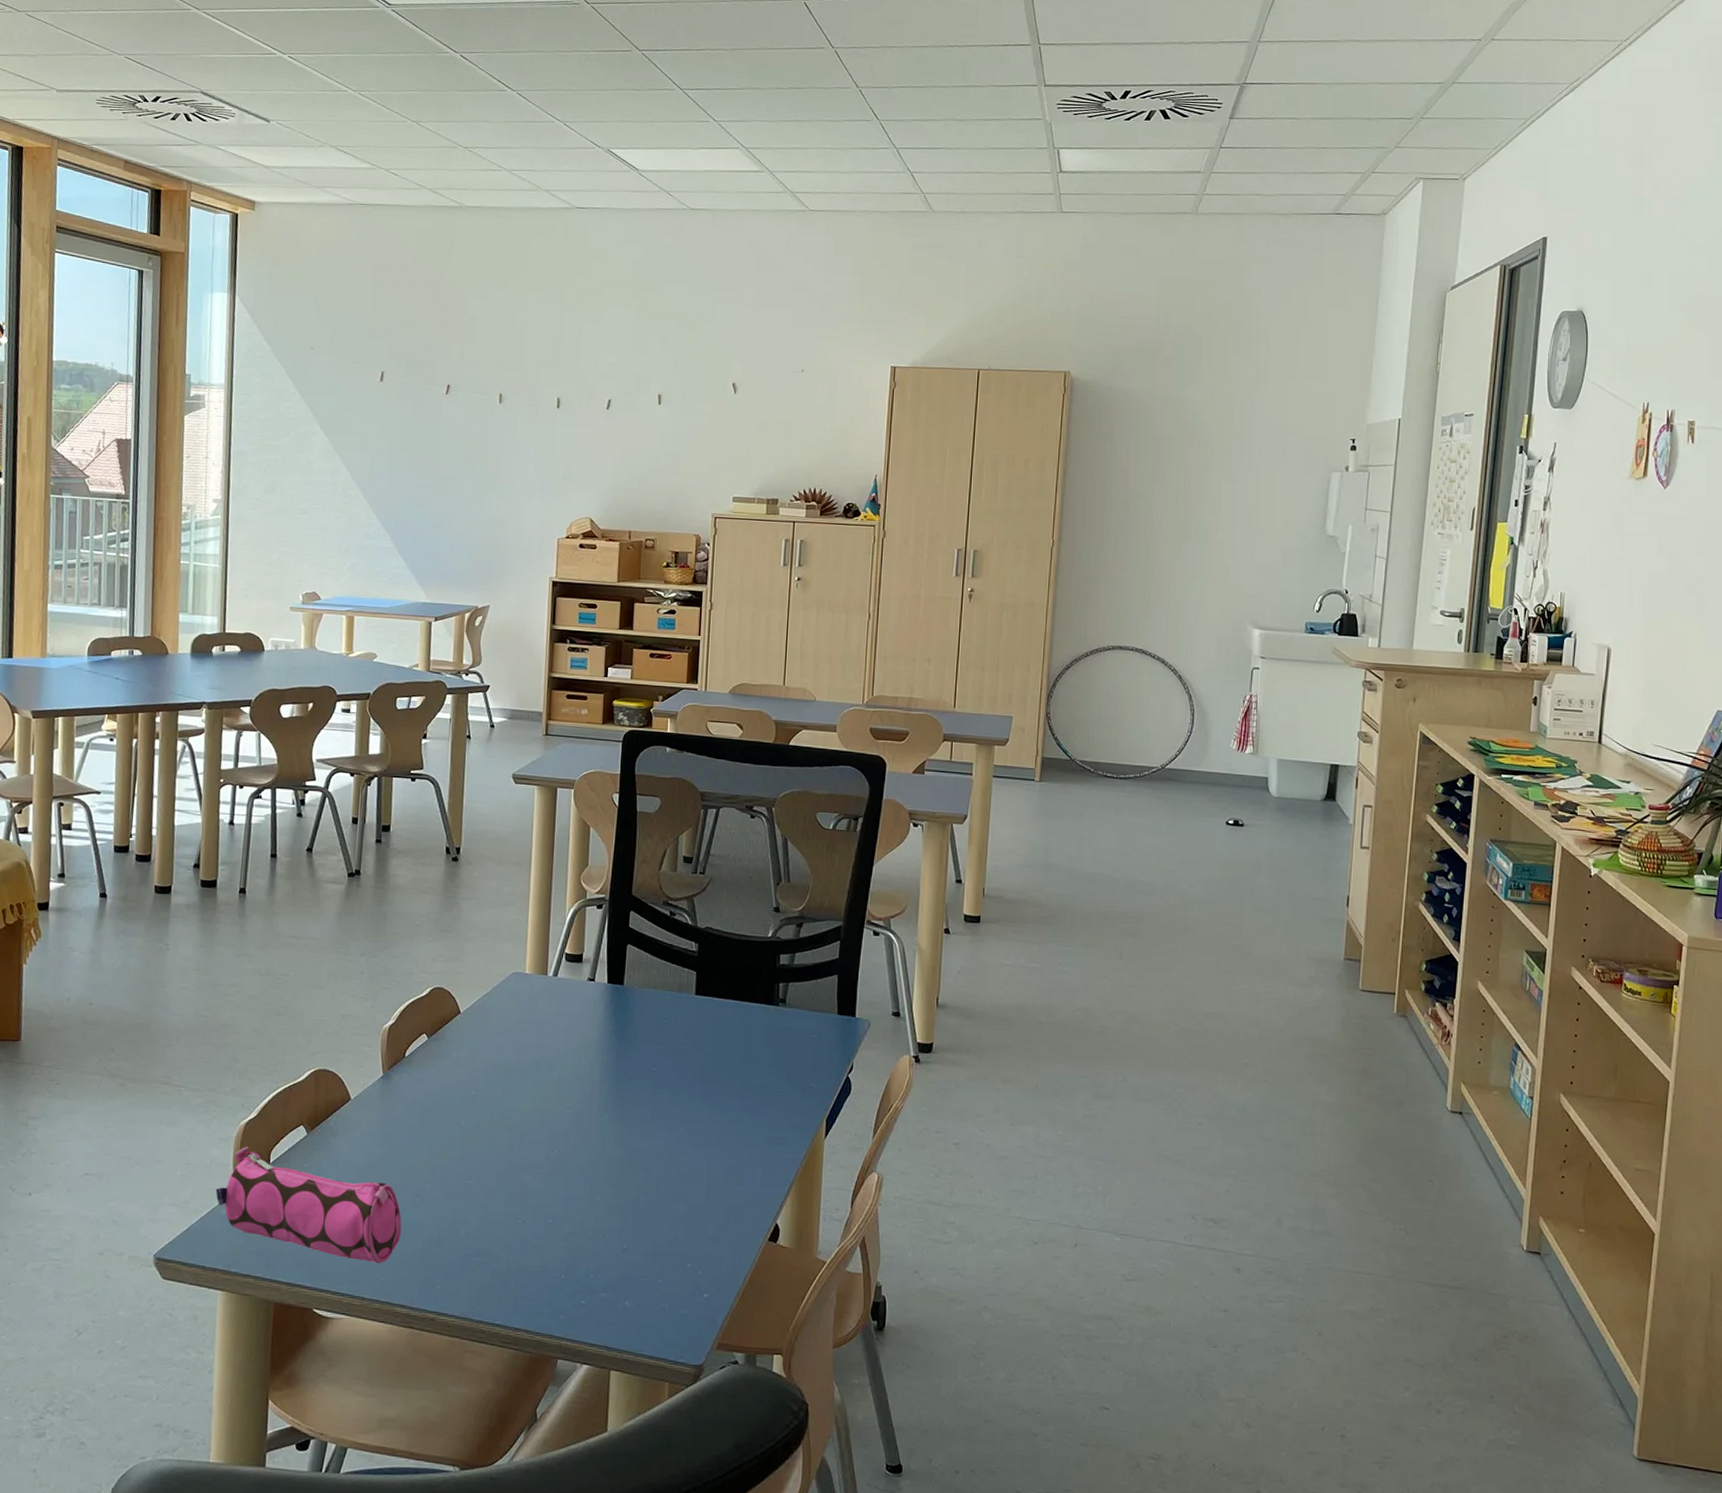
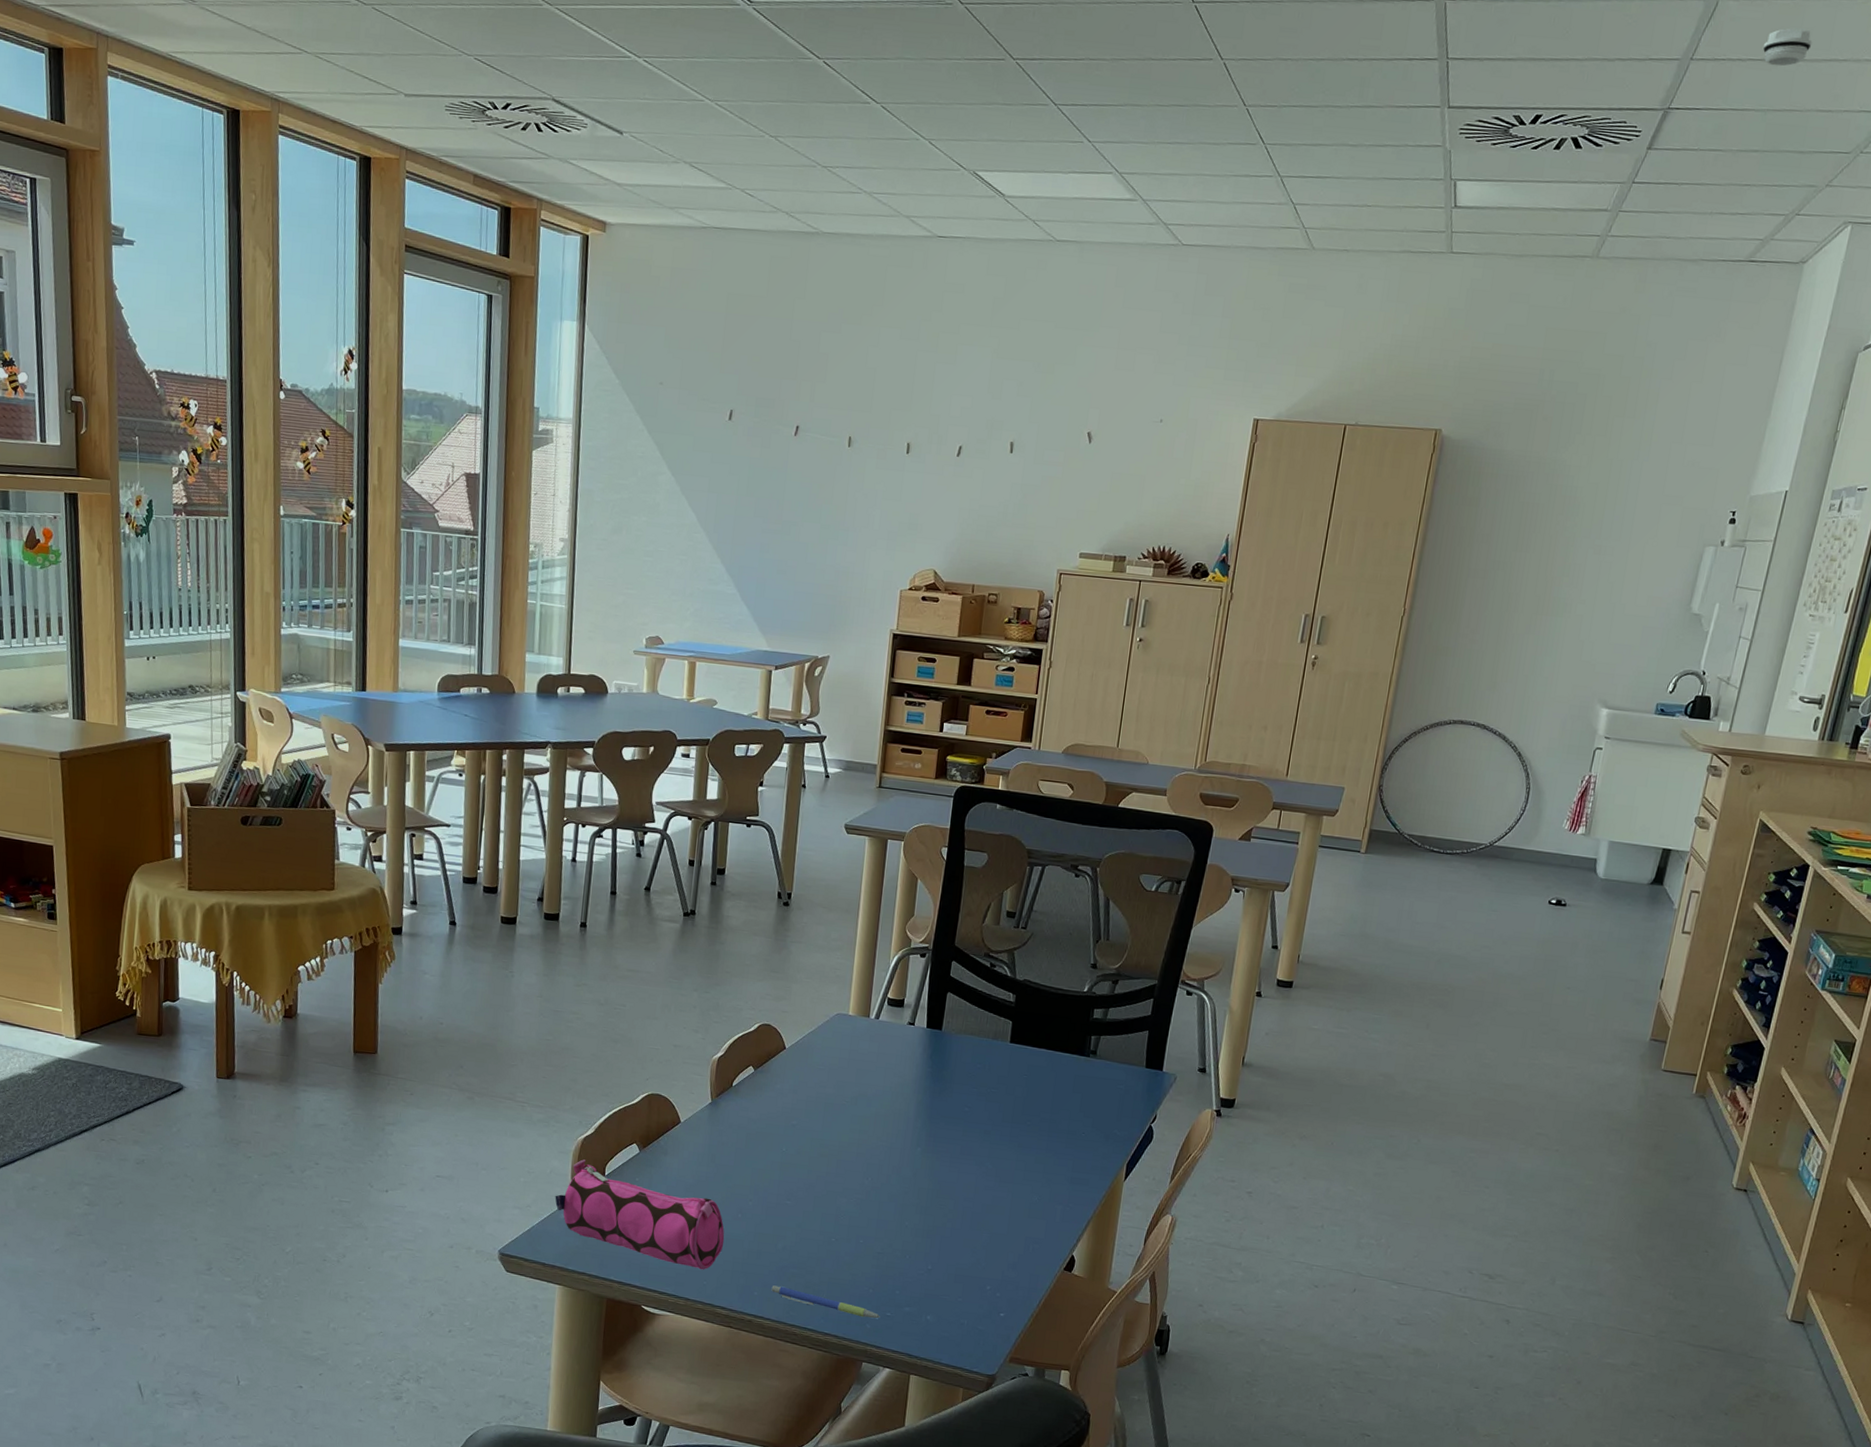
pen: none [455,1277,575,1309] -> present [771,1285,881,1319]
smoke detector: none [1322,14,1364,47] -> present [1763,28,1812,67]

